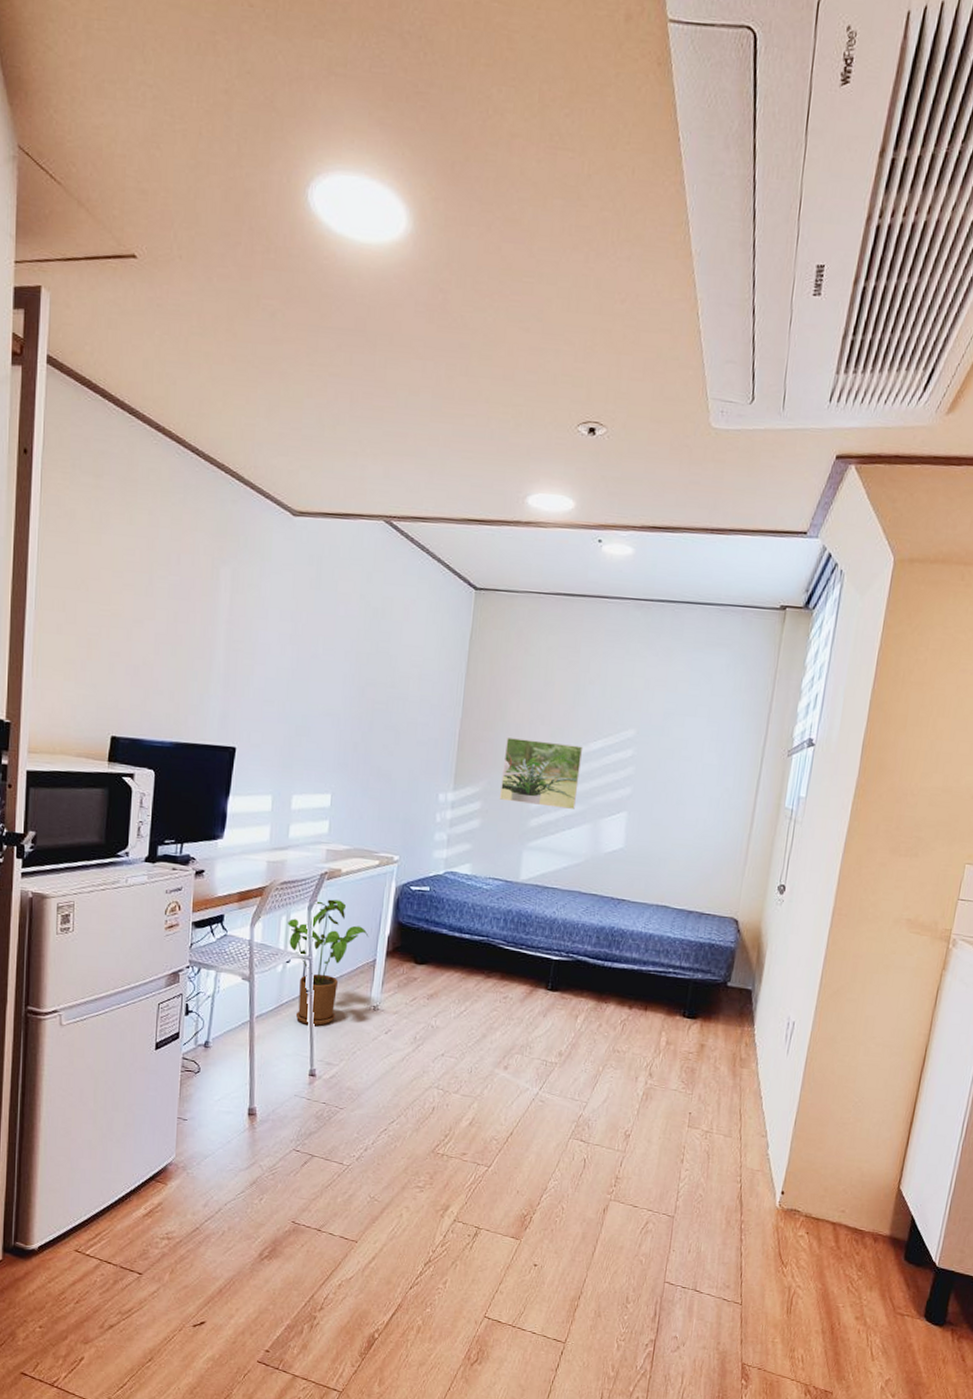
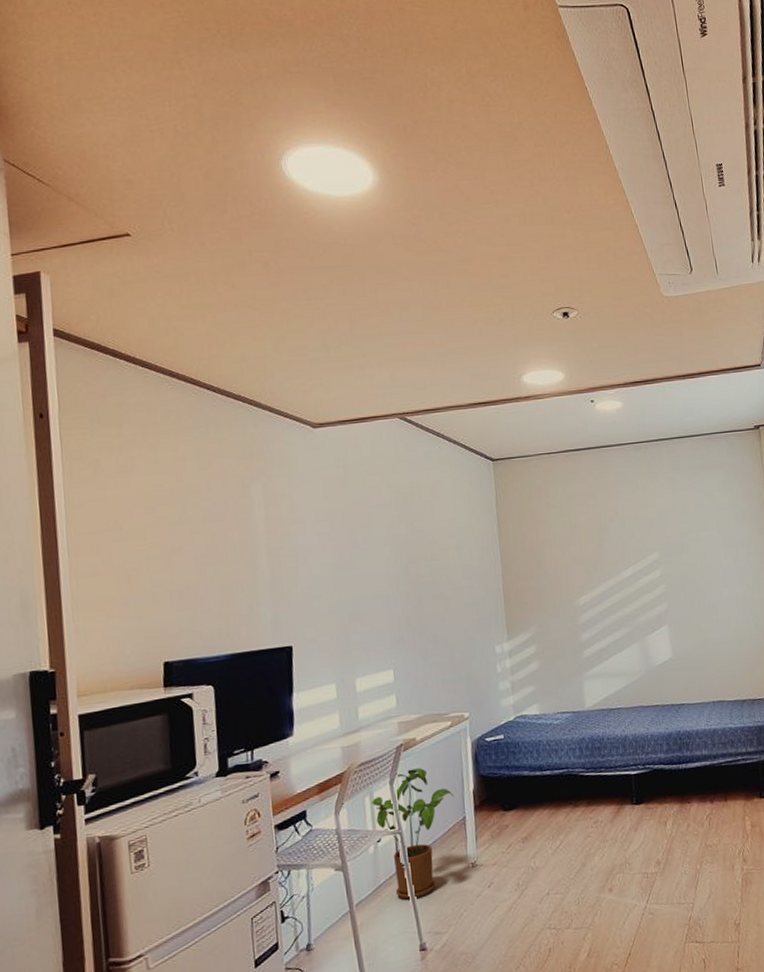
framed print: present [499,736,584,809] -> none [547,576,621,640]

